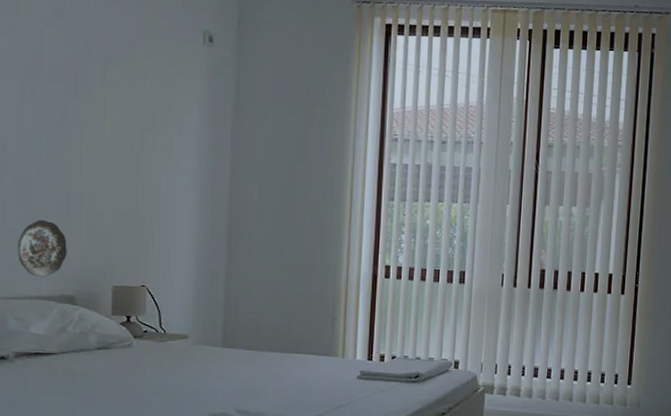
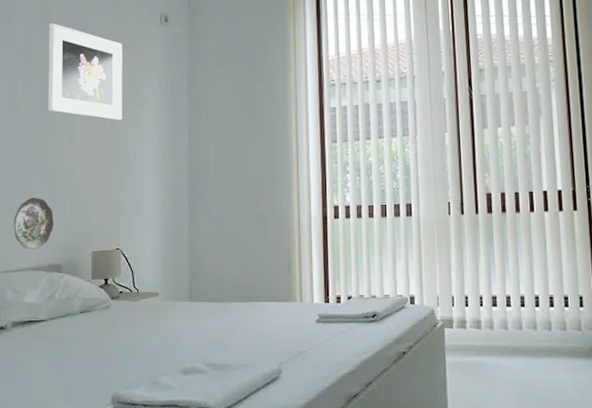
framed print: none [62,21,157,146] -> present [48,23,123,120]

